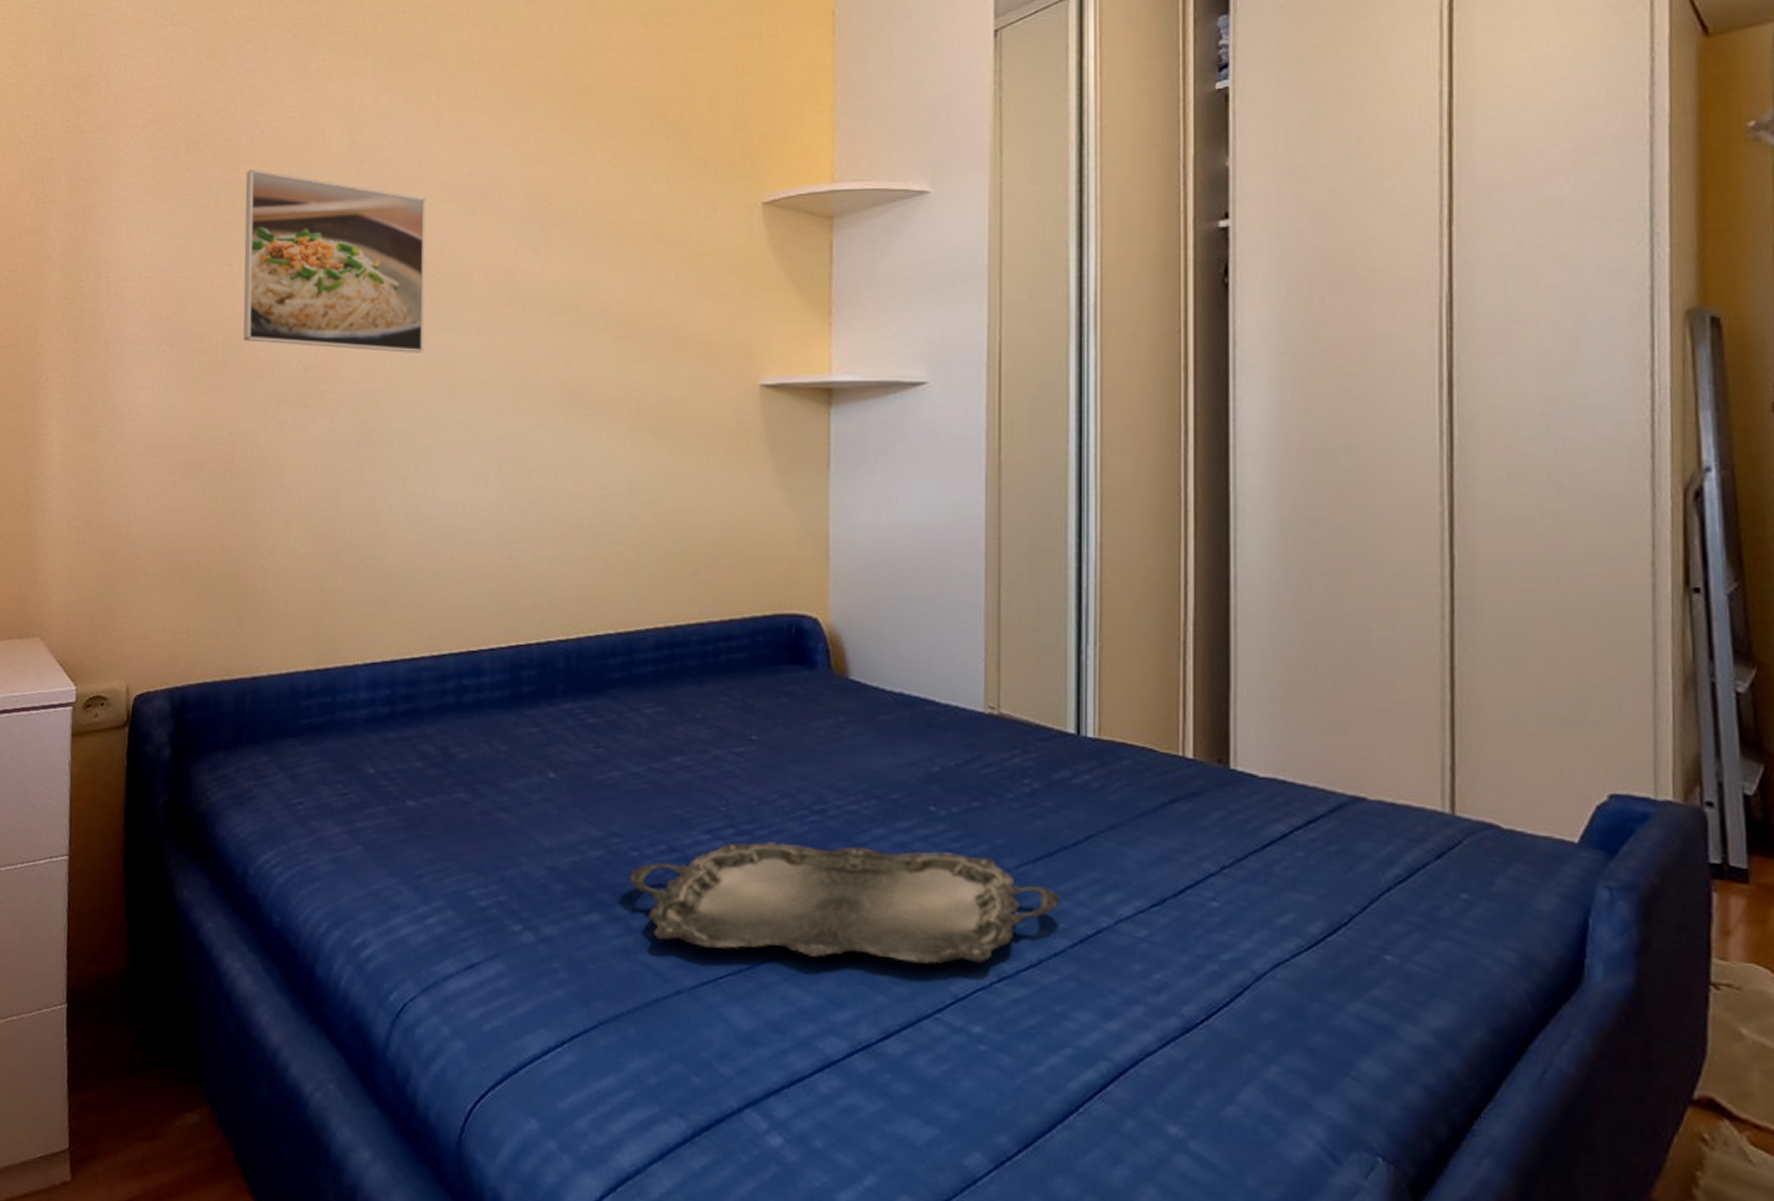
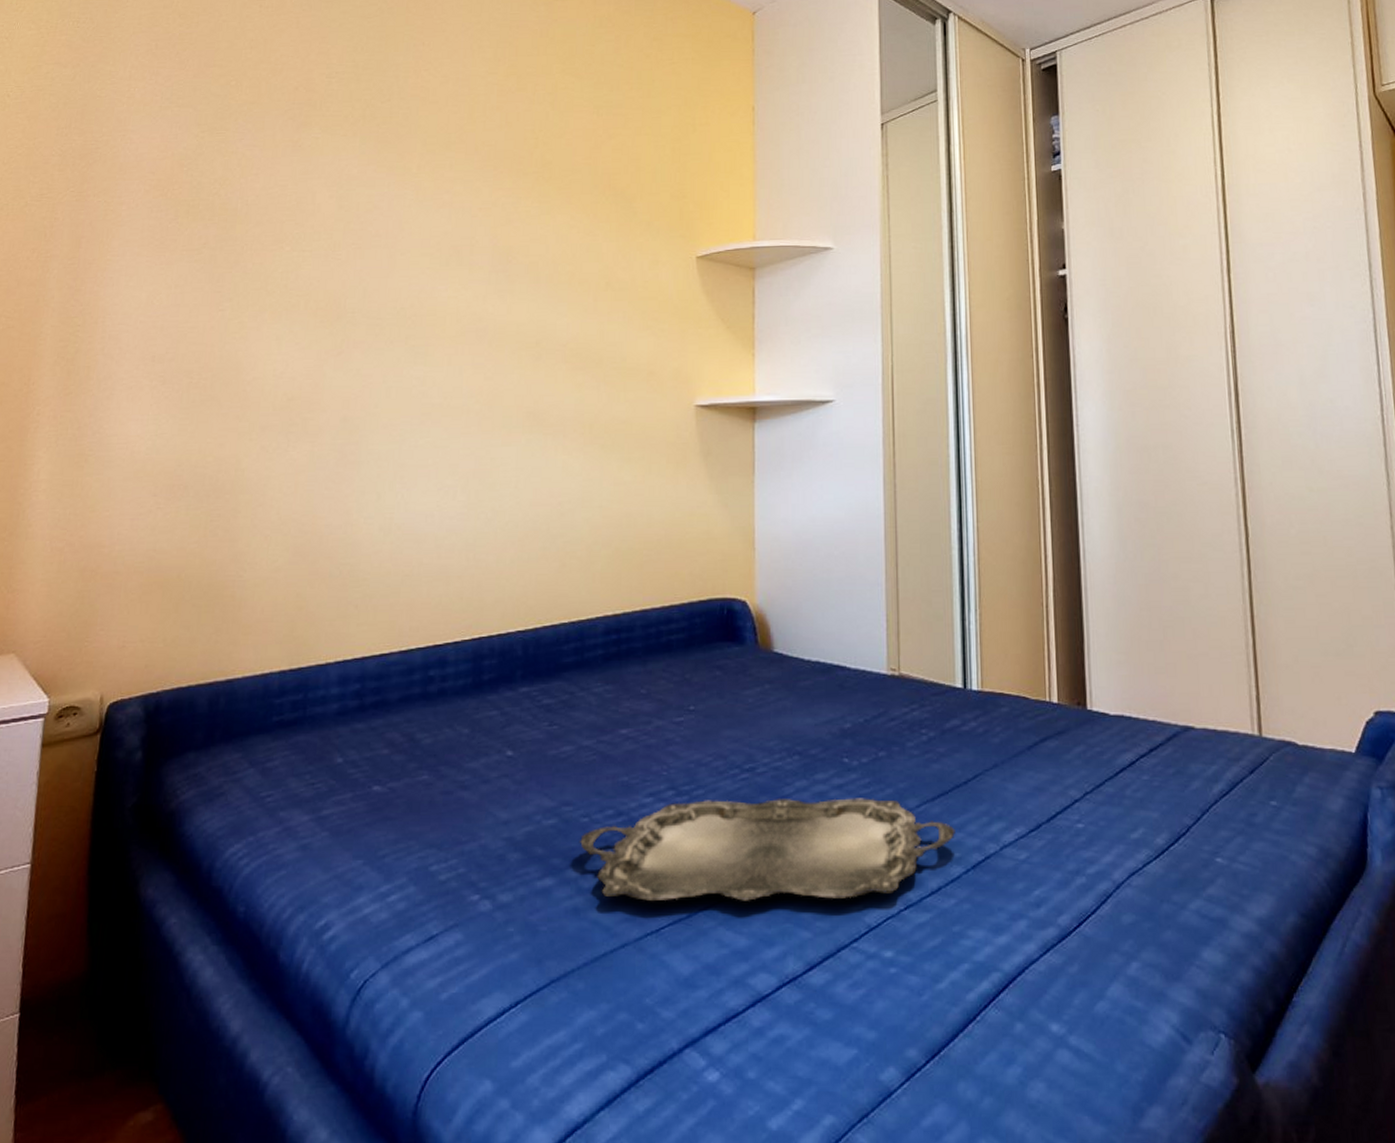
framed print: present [243,169,426,353] -> none [232,228,405,384]

